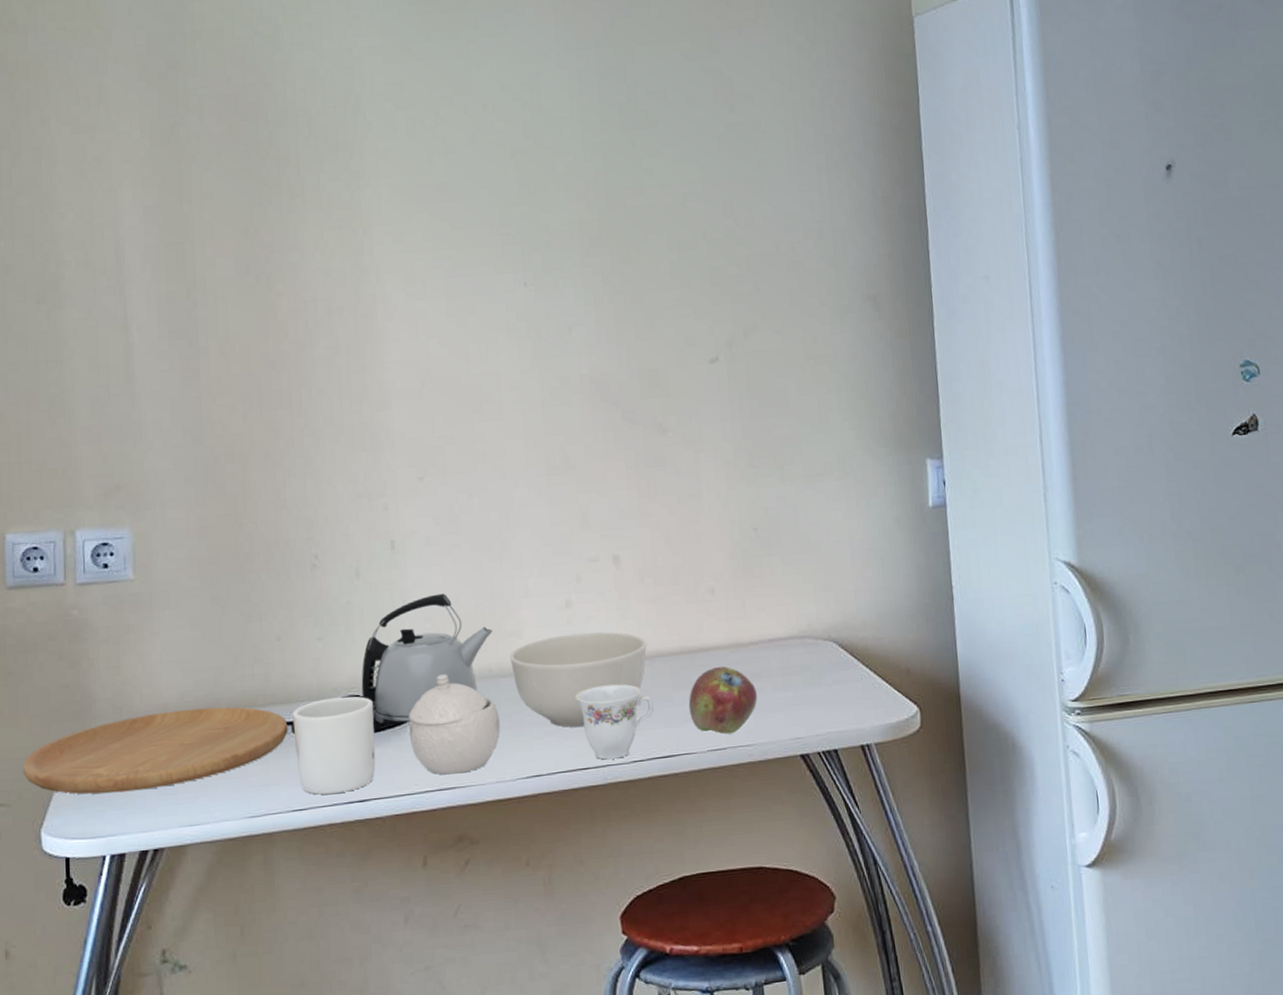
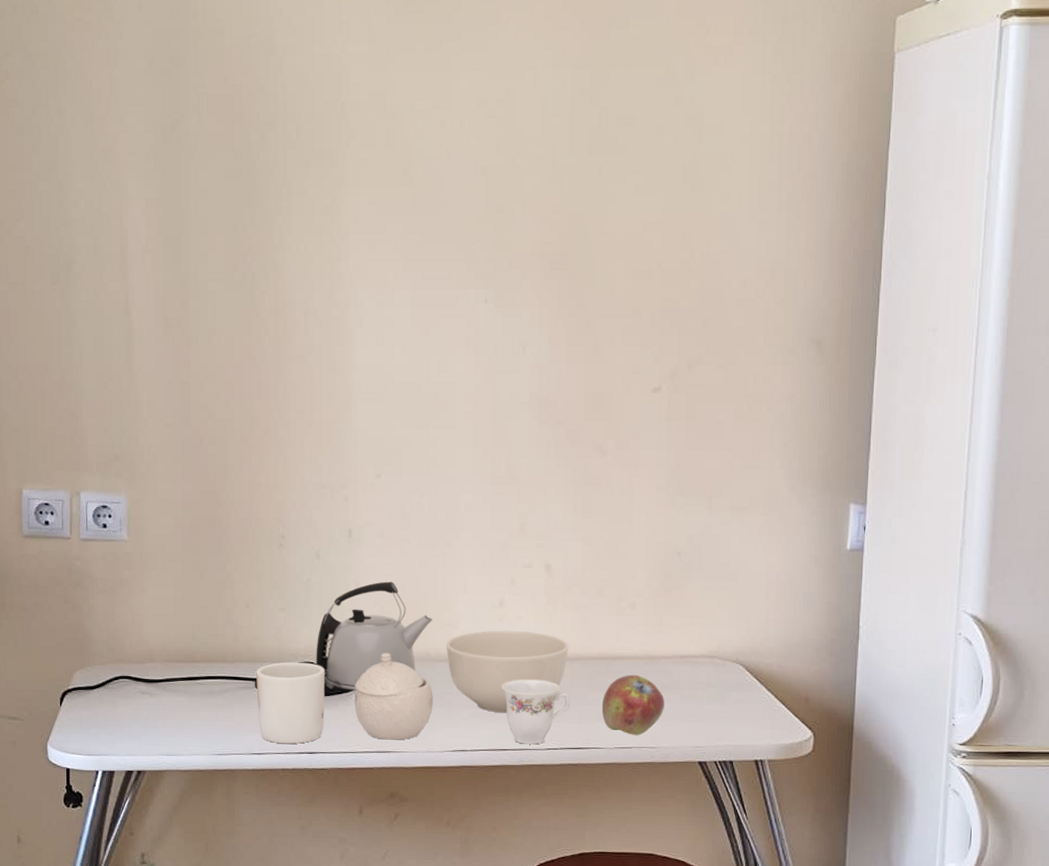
cutting board: present [23,706,288,794] -> none [34,657,252,721]

